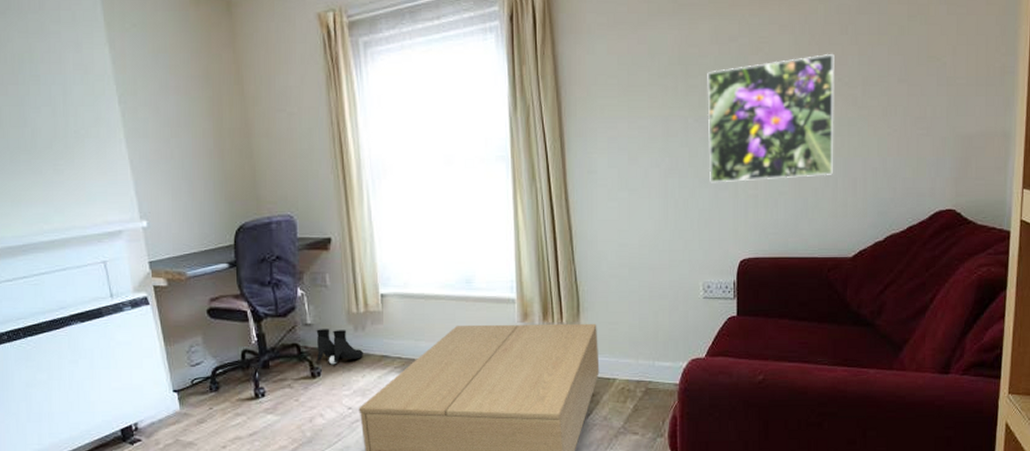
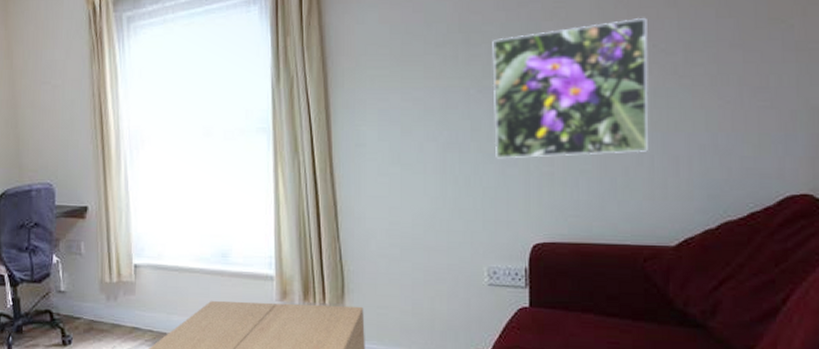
boots: present [316,329,364,365] -> none [69,297,115,334]

